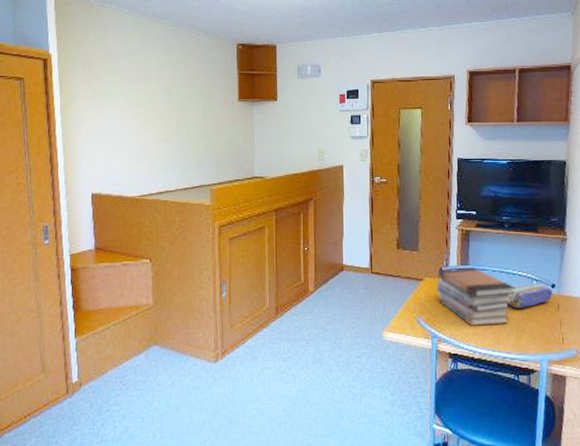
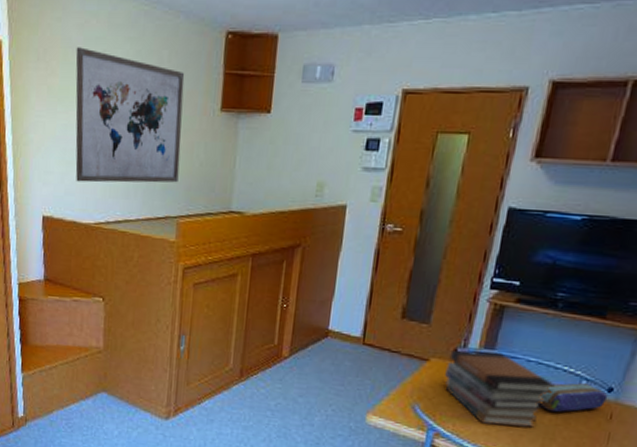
wall art: none [116,58,209,163] -> present [75,47,185,183]

